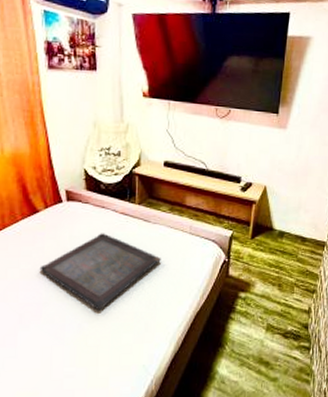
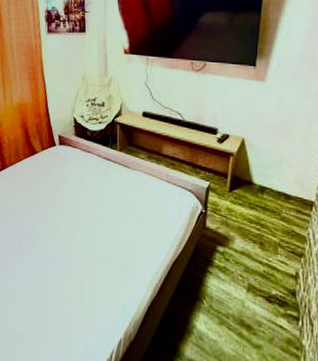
serving tray: present [39,233,161,311] -> none [36,175,139,247]

